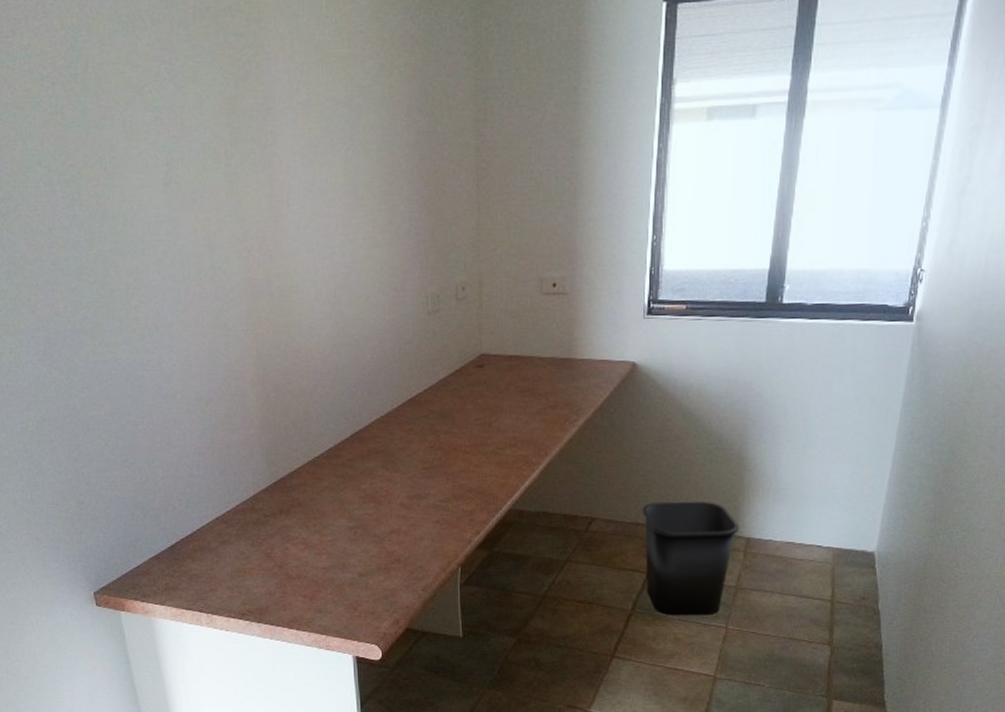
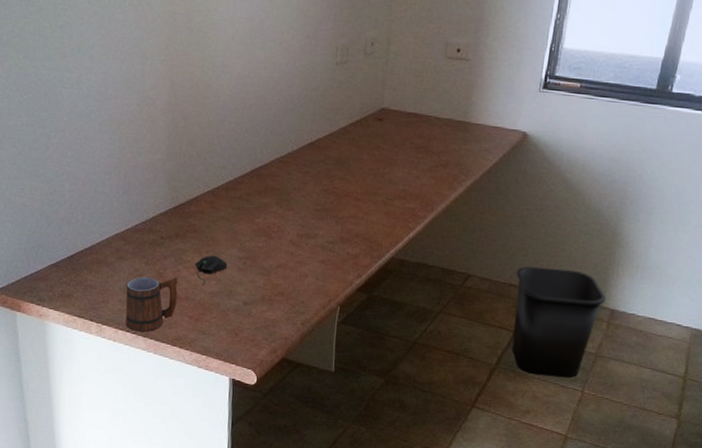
mug: none [233,555,289,617] -> present [125,276,178,332]
computer mouse: none [303,528,338,561] -> present [195,255,228,285]

